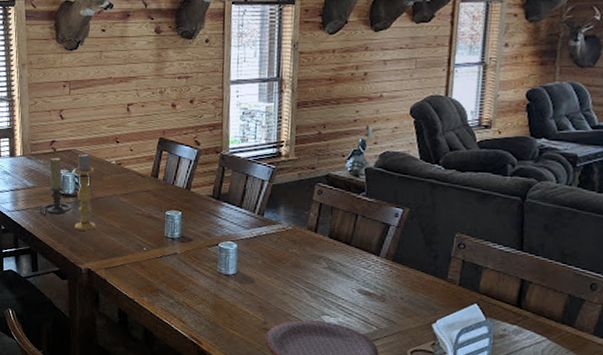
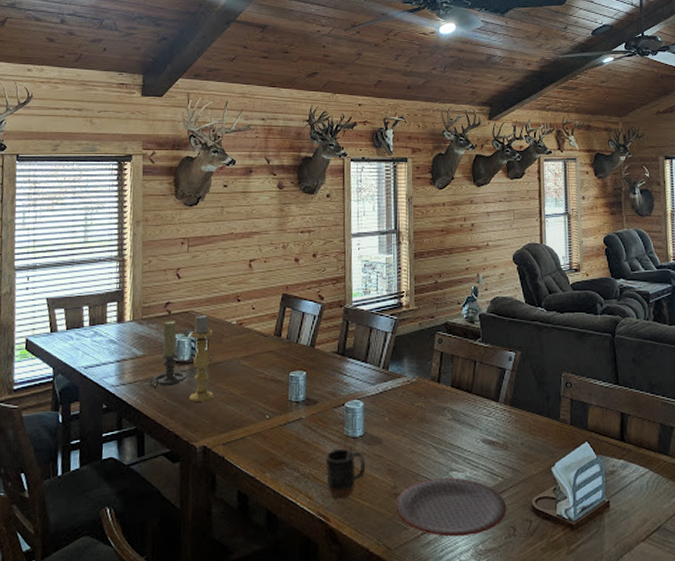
mug: none [198,282,238,327] -> present [325,445,366,499]

